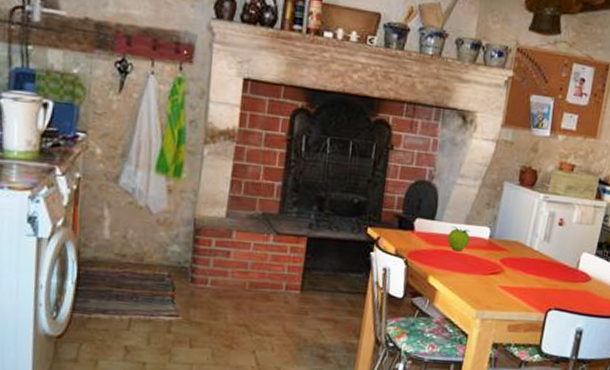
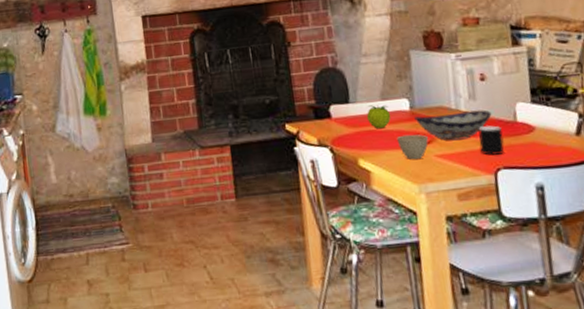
cup: none [468,261,497,287] -> present [396,134,428,160]
decorative bowl: none [490,246,559,277] -> present [414,110,492,141]
cup: none [539,268,563,296] -> present [478,125,505,156]

